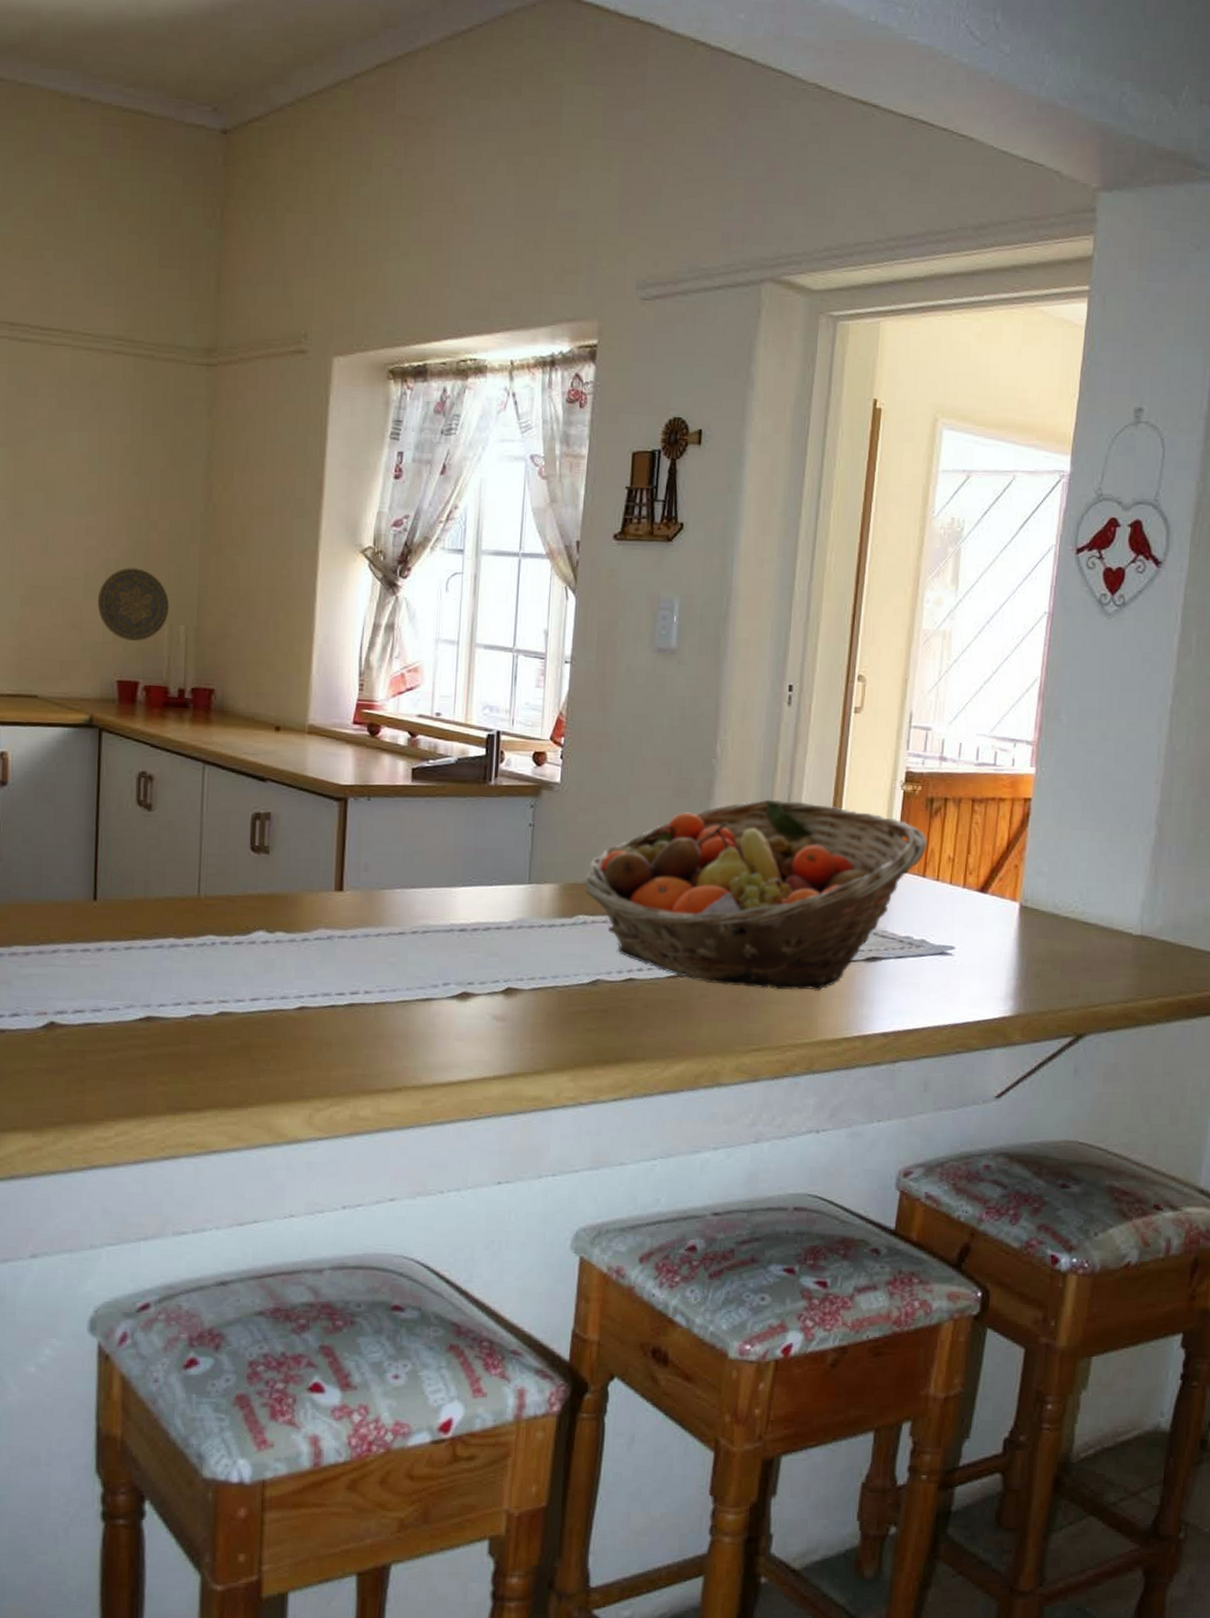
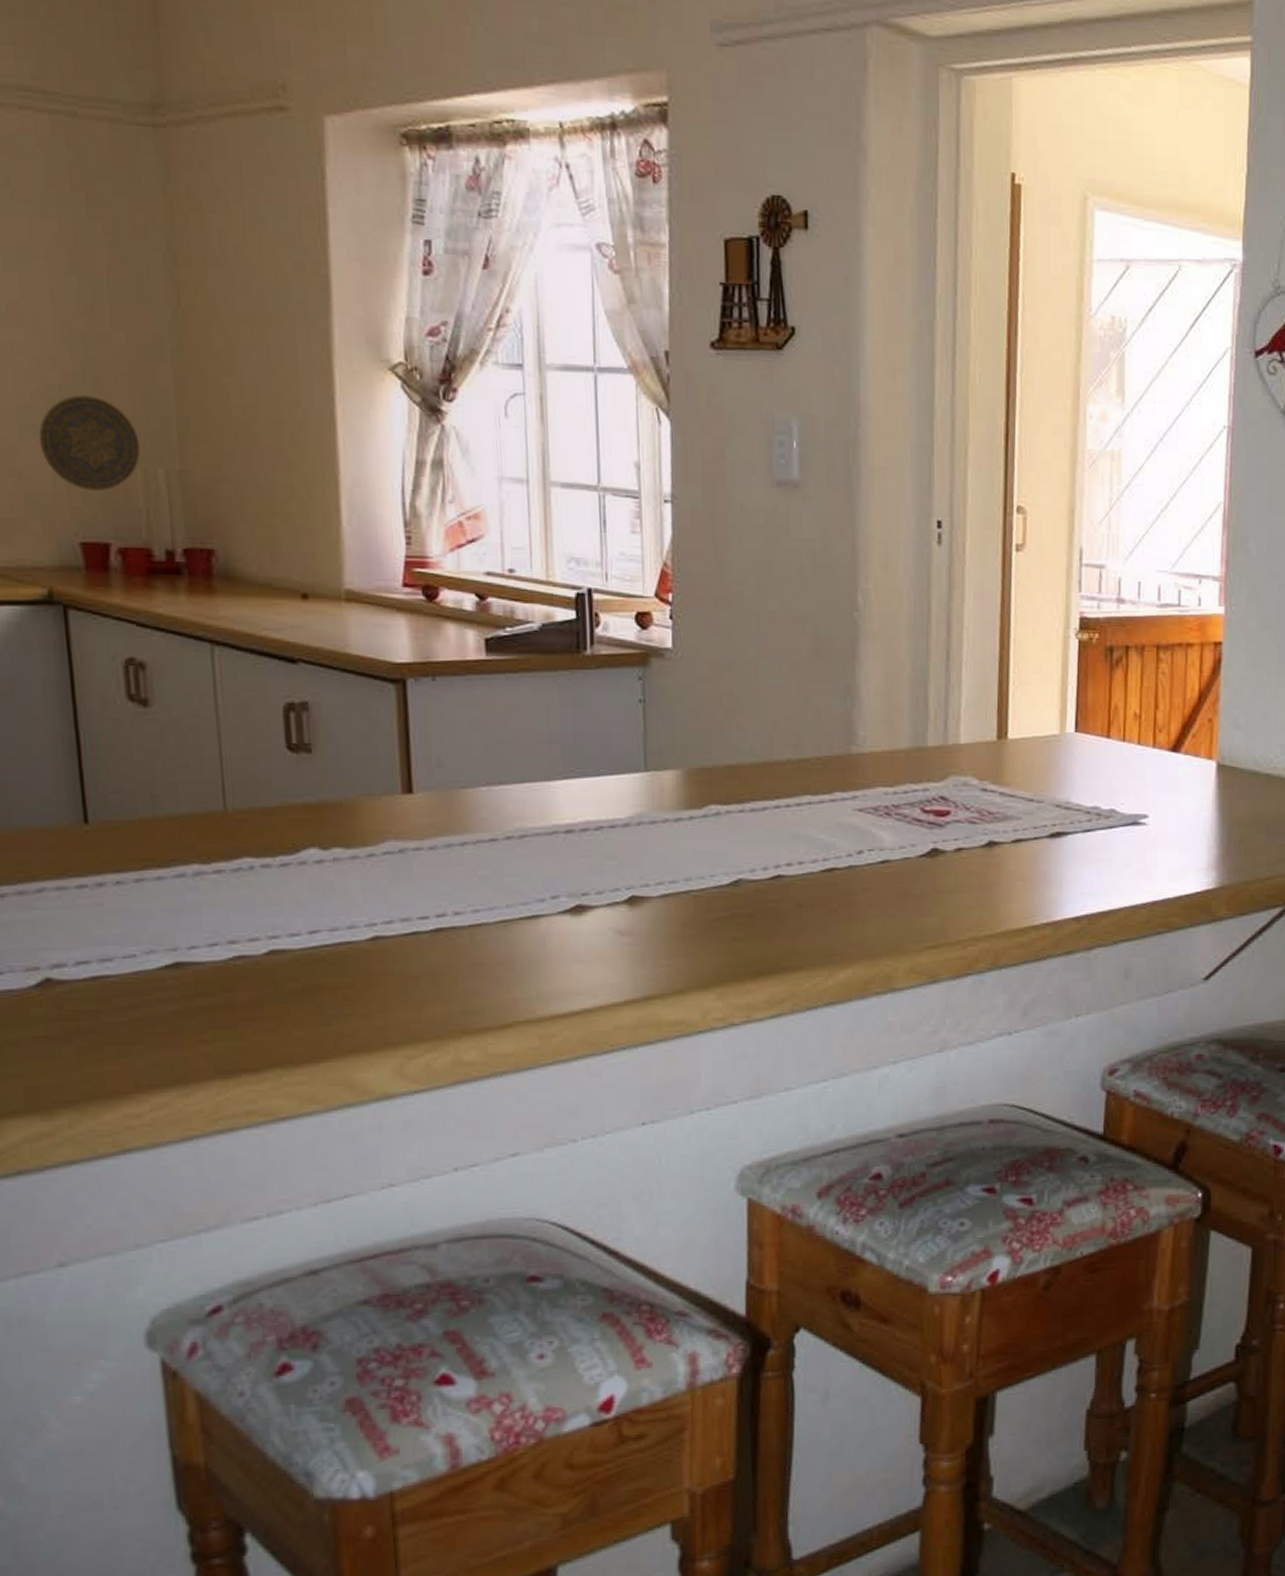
fruit basket: present [583,799,928,991] -> none [711,657,1110,877]

